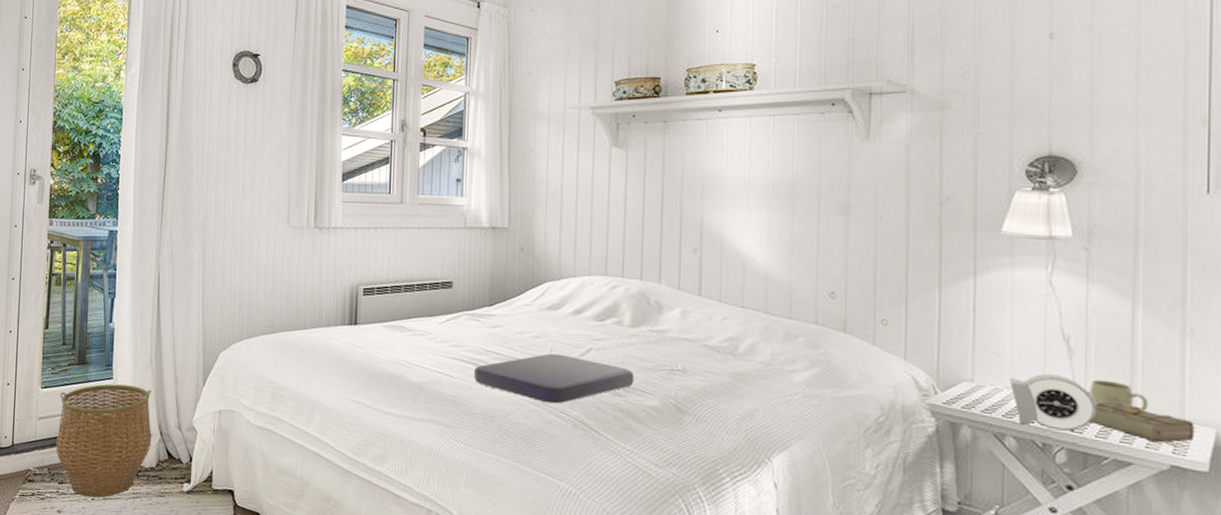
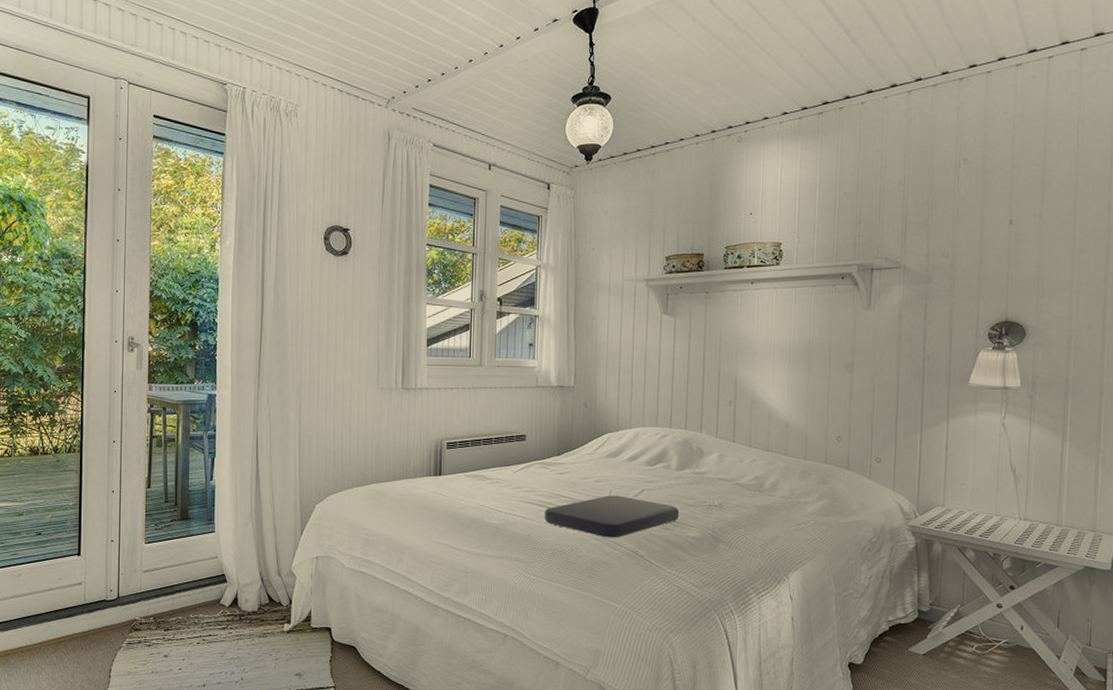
basket: present [55,384,152,498] -> none [160,537,253,642]
alarm clock: present [1010,374,1097,431] -> none [971,498,1034,543]
mug: present [1090,379,1149,411] -> none [1029,501,1071,525]
diary: present [1090,401,1195,448] -> none [1028,518,1103,552]

